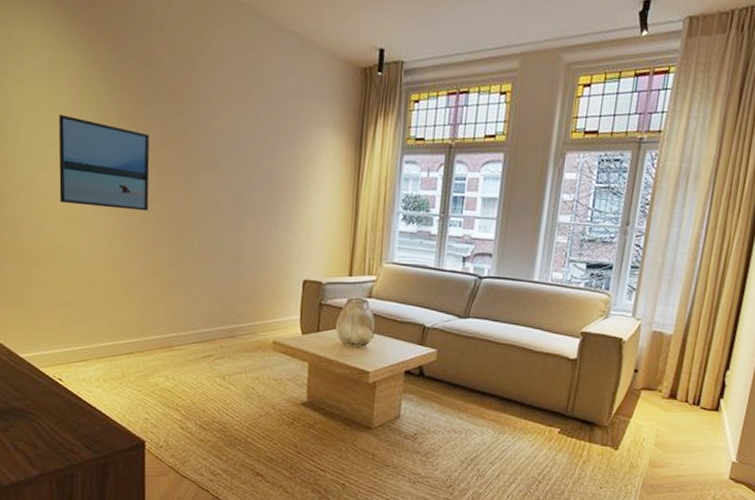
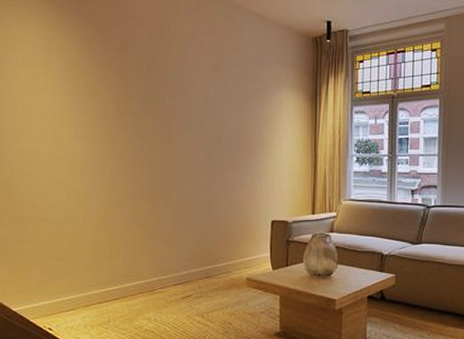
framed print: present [58,114,150,211] -> none [51,92,132,170]

